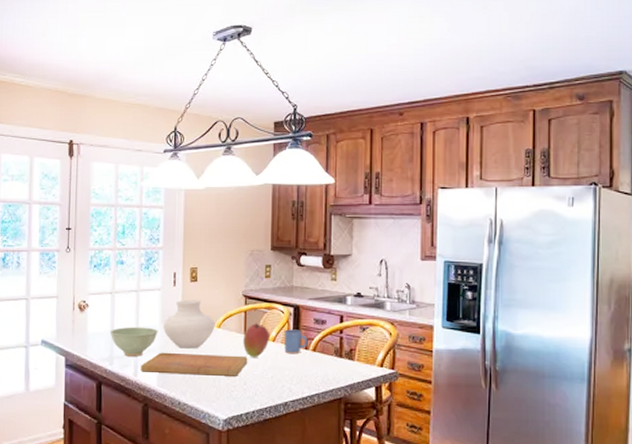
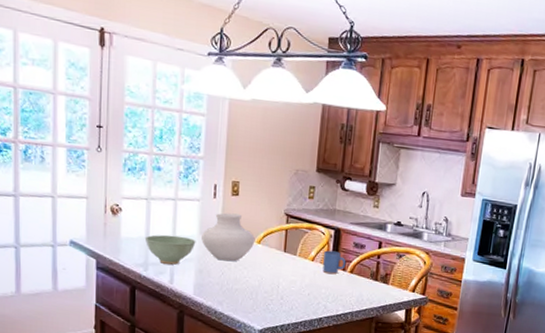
cutting board: present [140,352,248,376] -> none [176,262,287,291]
fruit: present [243,322,270,357] -> none [282,241,310,275]

